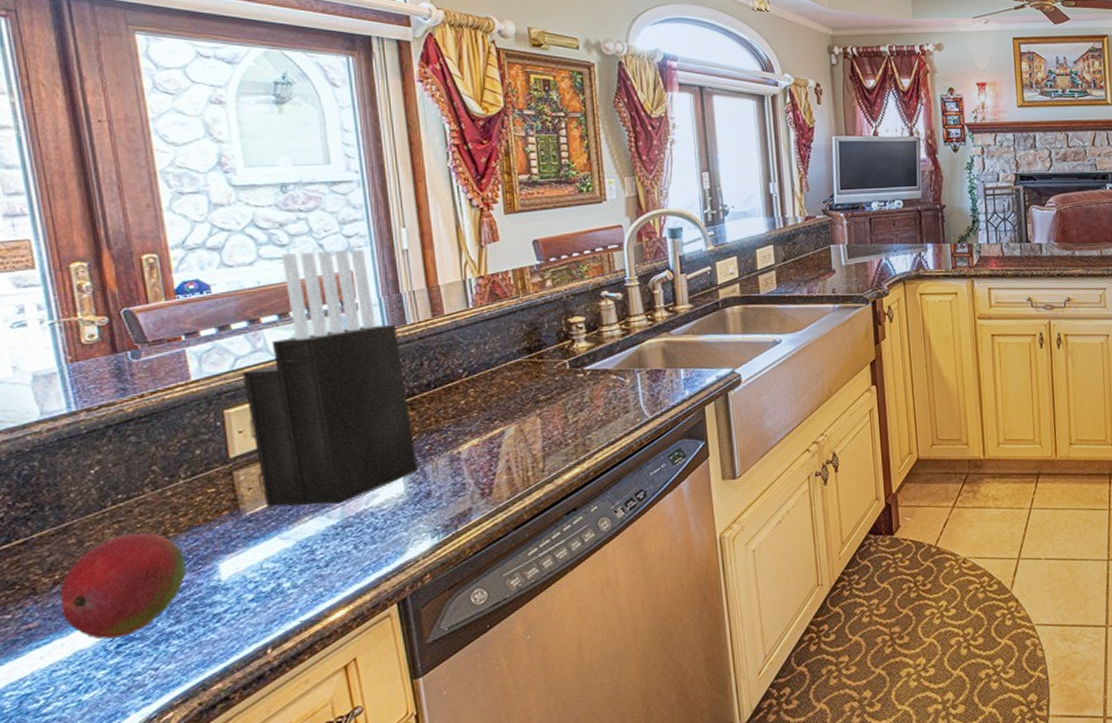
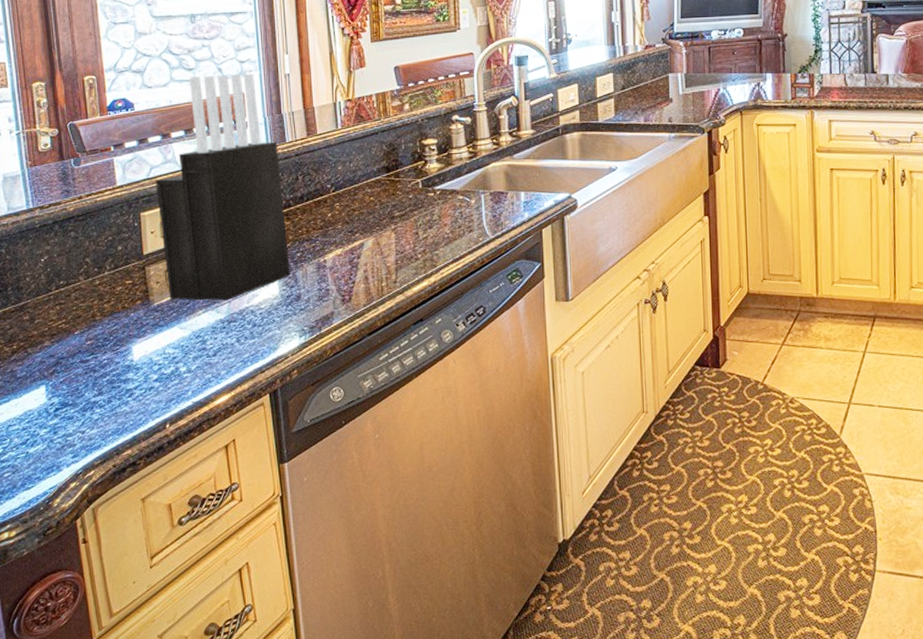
fruit: present [60,532,186,640] -> none [16,314,107,403]

